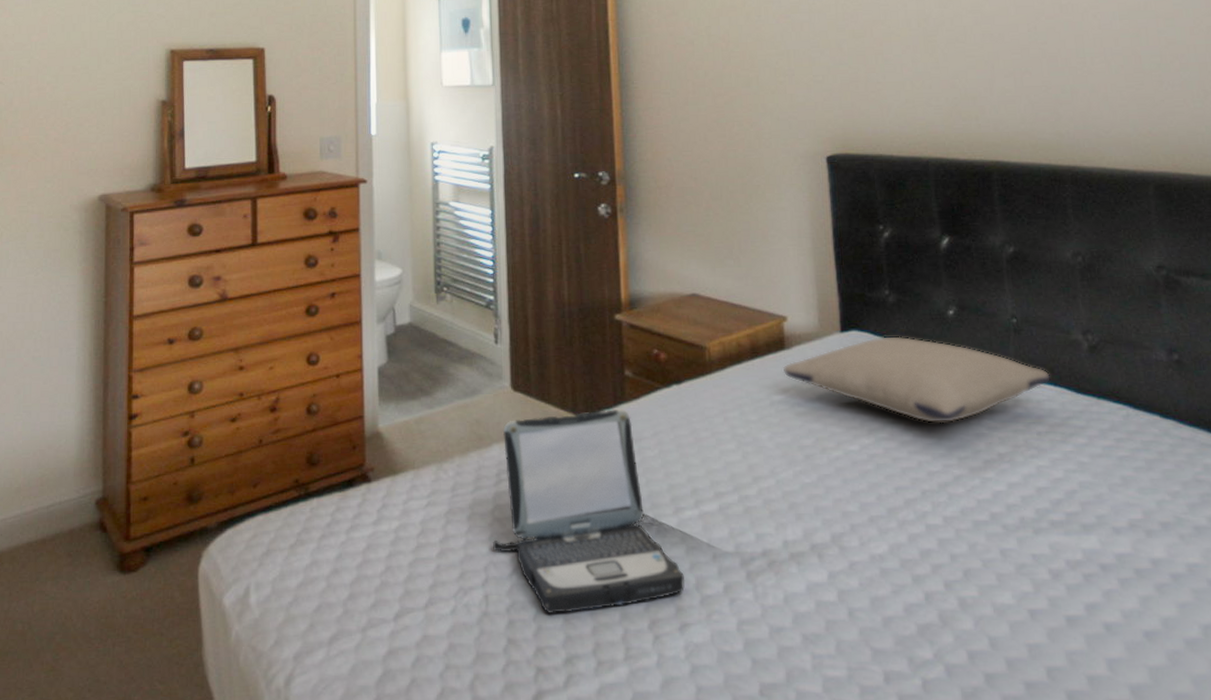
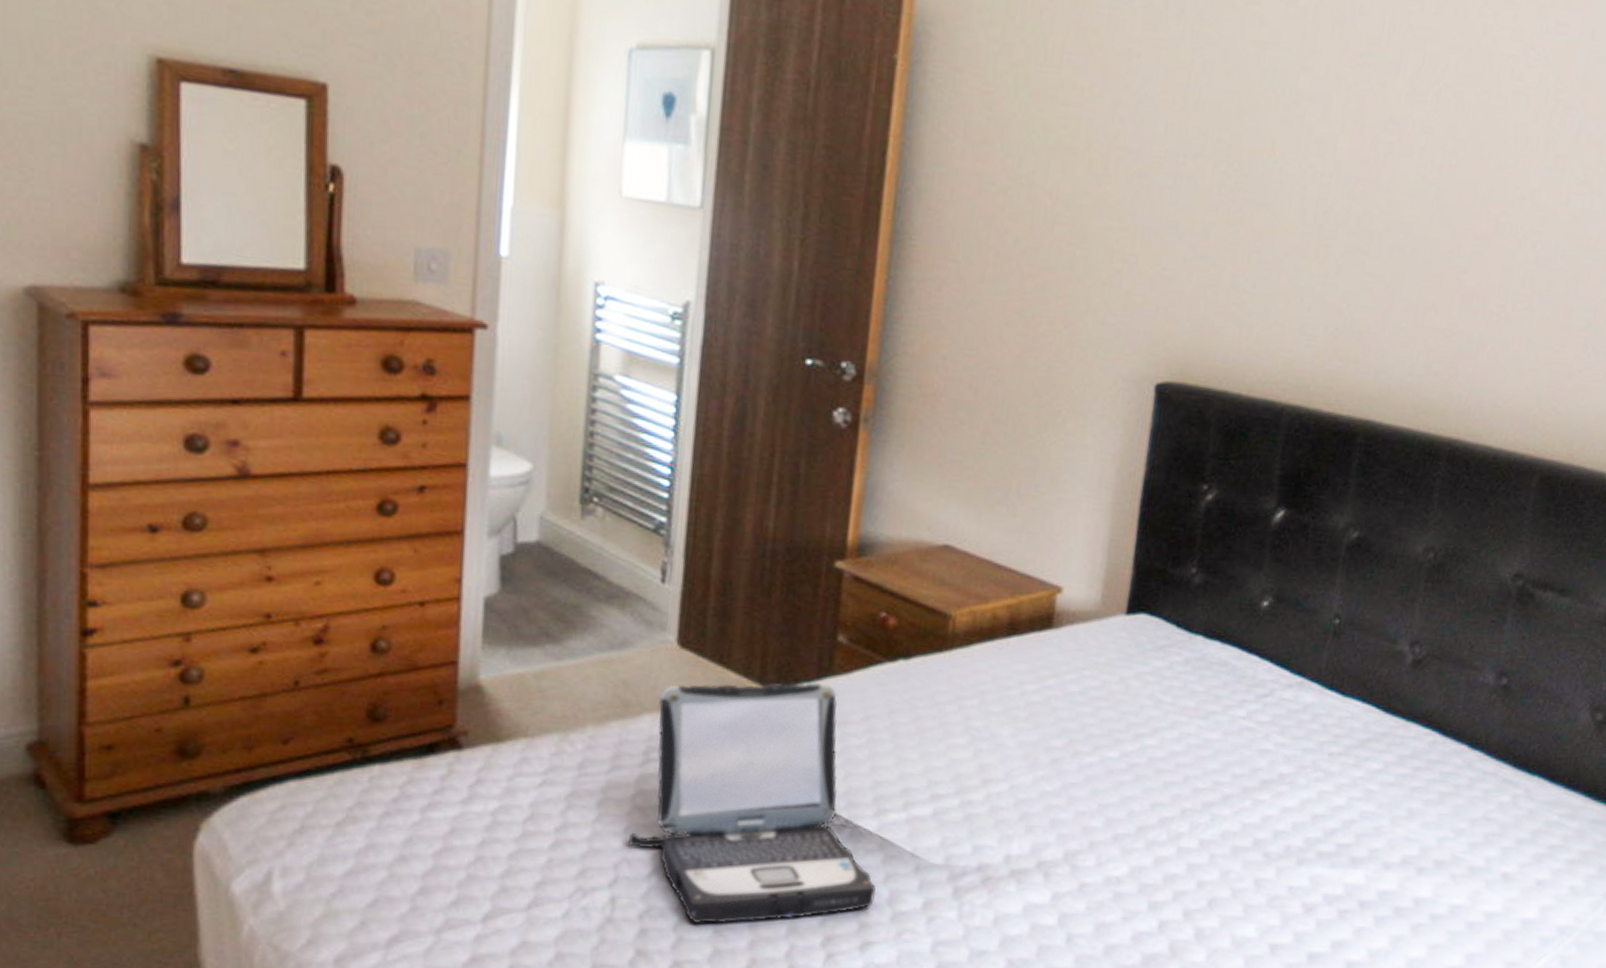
pillow: present [783,336,1050,424] -> none [1043,624,1361,735]

